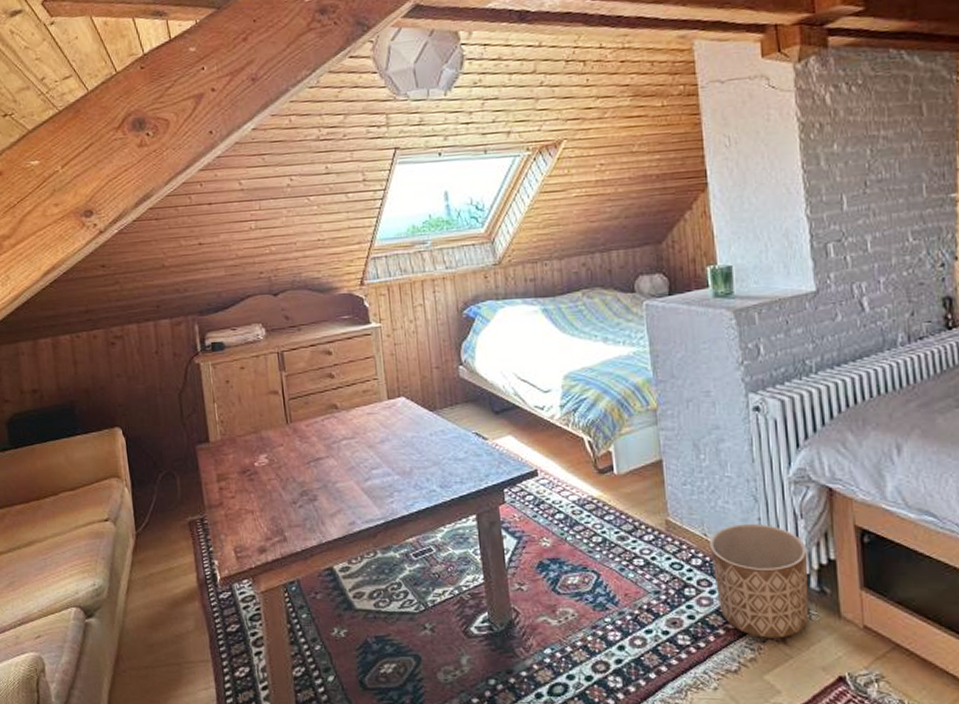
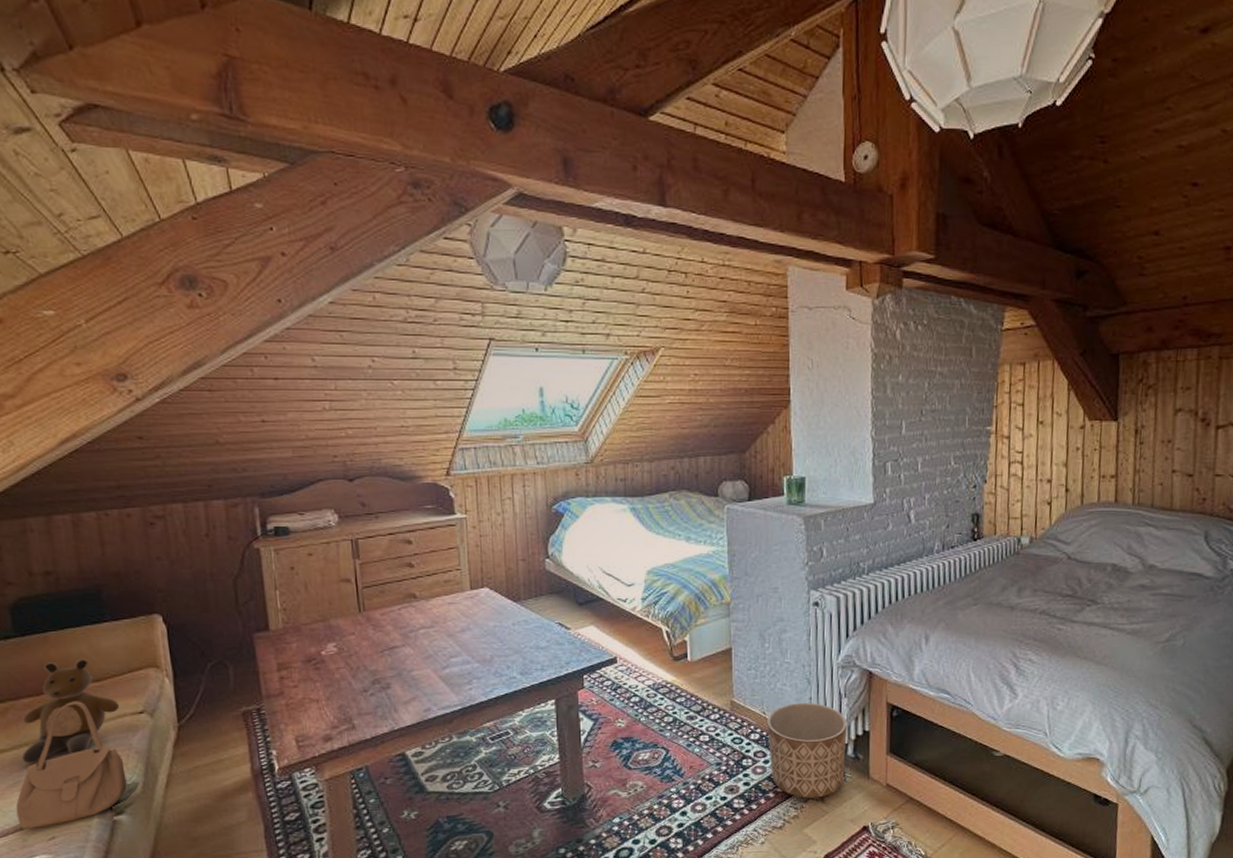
handbag: none [10,508,96,627] -> present [15,701,128,829]
bear: none [16,468,90,566] -> present [22,658,120,764]

